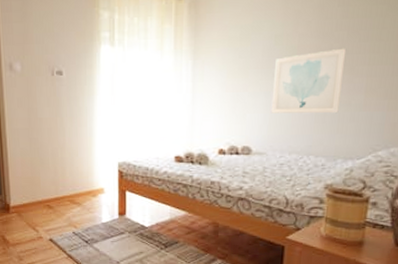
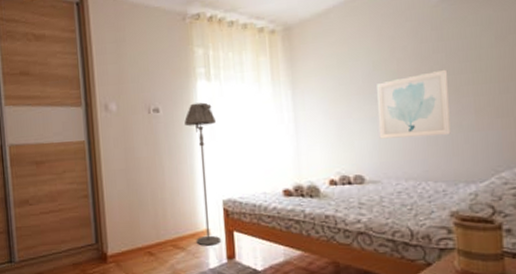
floor lamp: none [87,67,116,203] -> present [184,102,222,246]

